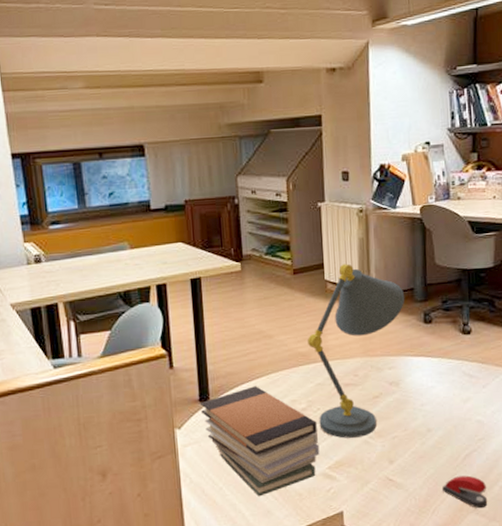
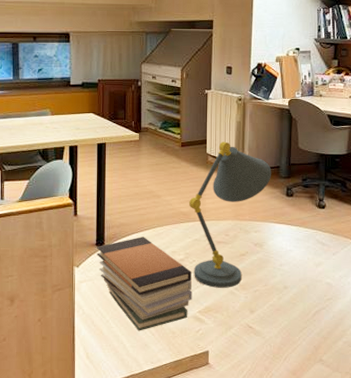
stapler: present [442,475,488,509] -> none [294,329,332,360]

